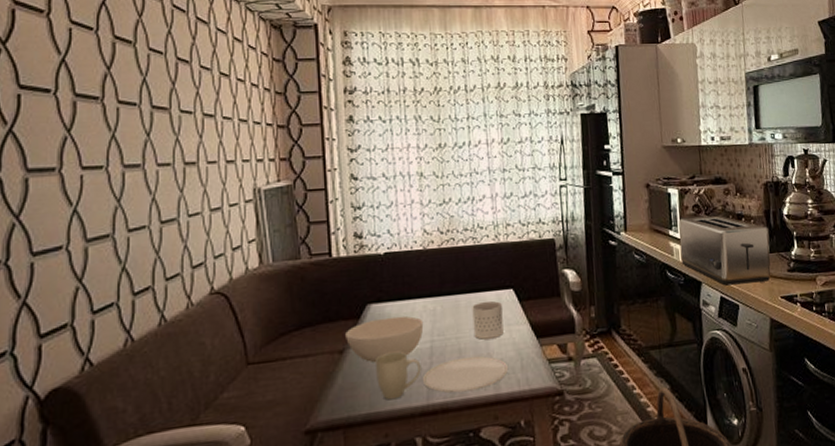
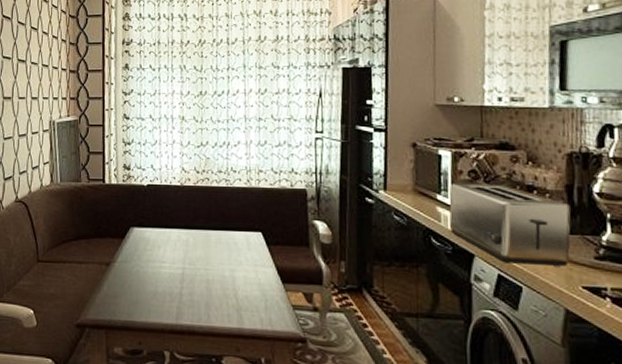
bowl: present [345,315,424,363] -> none [112,241,177,279]
mug: present [376,352,421,401] -> none [135,272,173,314]
plate: present [423,356,509,393] -> none [174,287,253,321]
mug: present [472,300,504,340] -> none [221,240,250,276]

